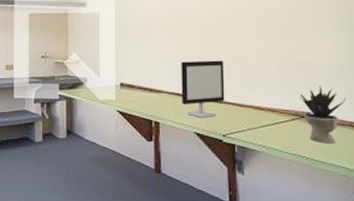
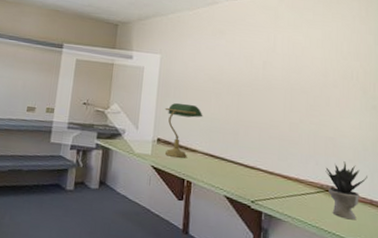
desk lamp: none [125,45,165,100] -> present [164,102,203,158]
computer monitor: present [181,60,225,117] -> none [214,123,258,182]

